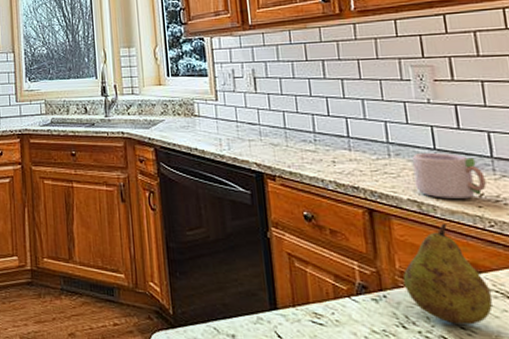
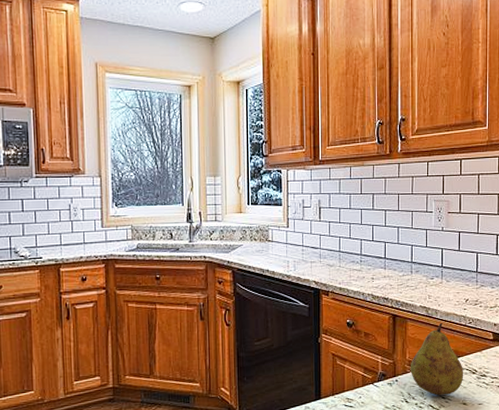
mug: present [412,152,486,199] -> none [426,269,471,304]

